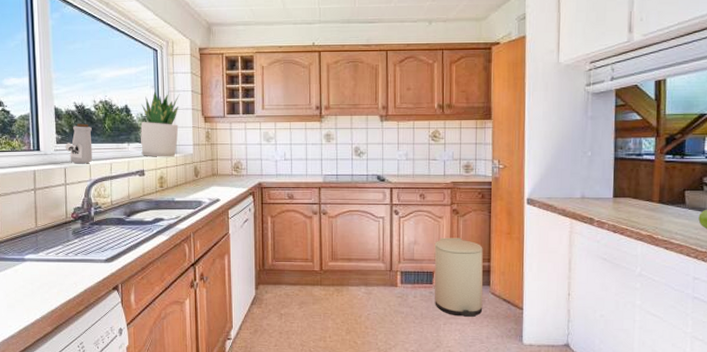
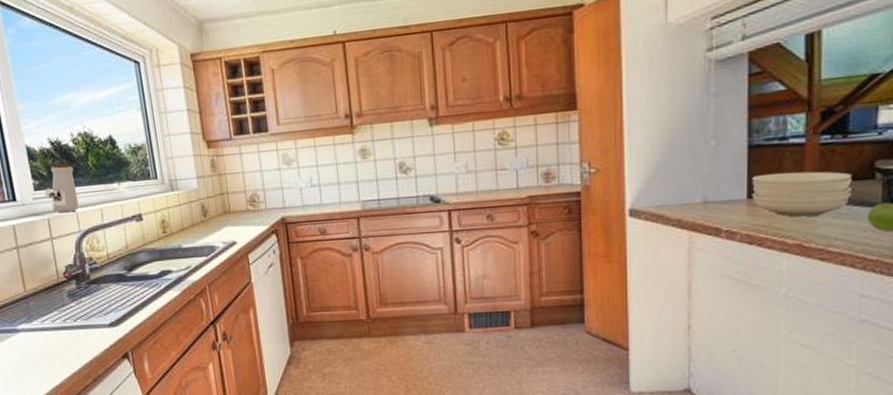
planter: present [141,92,180,157] -> none [128,114,178,197]
pedal bin: present [434,237,483,317] -> none [509,266,576,363]
bowl: none [616,180,688,215] -> present [752,171,853,217]

